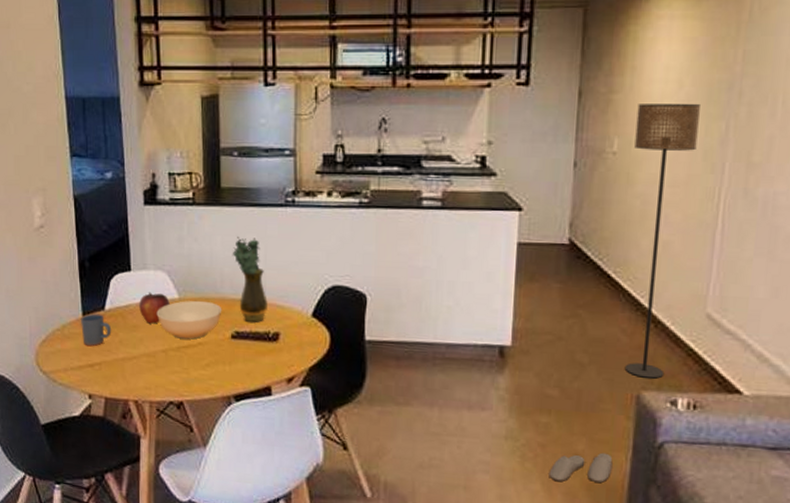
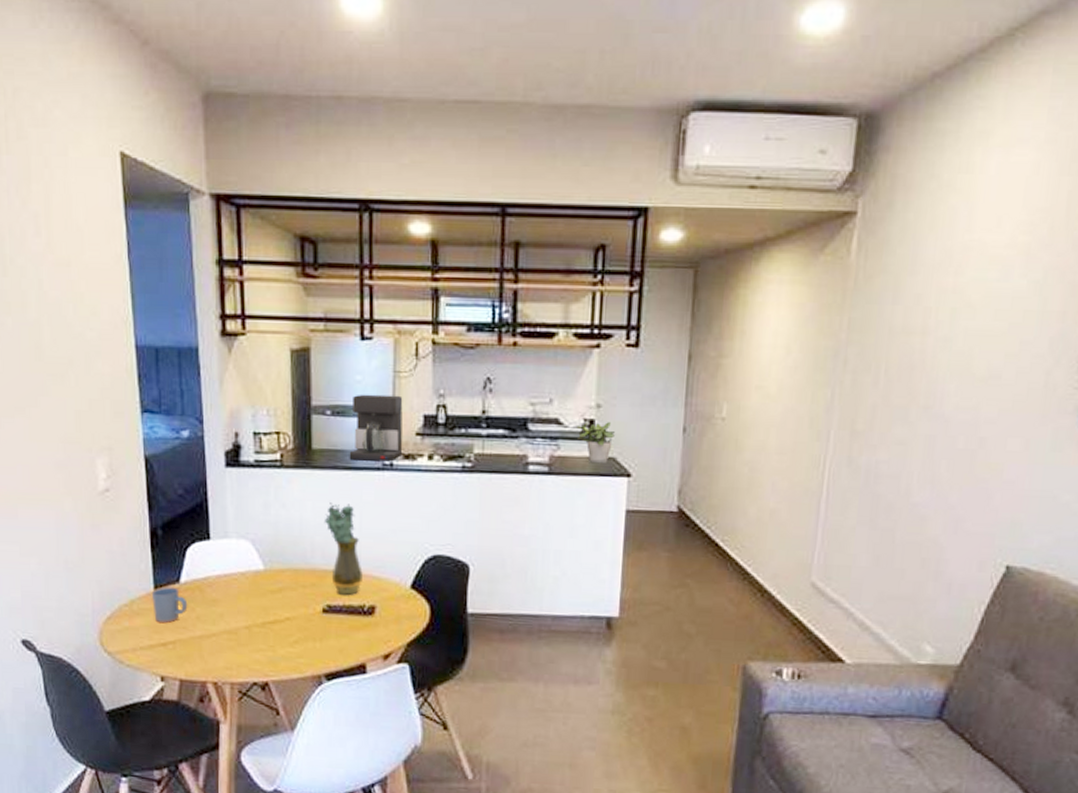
fruit: present [139,292,170,324] -> none [219,563,254,598]
bowl: present [156,300,222,340] -> none [239,571,313,614]
coffee maker: none [254,136,304,199] -> present [349,394,403,462]
potted plant: none [469,158,506,199] -> present [577,421,615,464]
slippers: present [549,452,613,483] -> none [655,725,719,757]
floor lamp: present [624,104,700,379] -> none [731,369,807,649]

